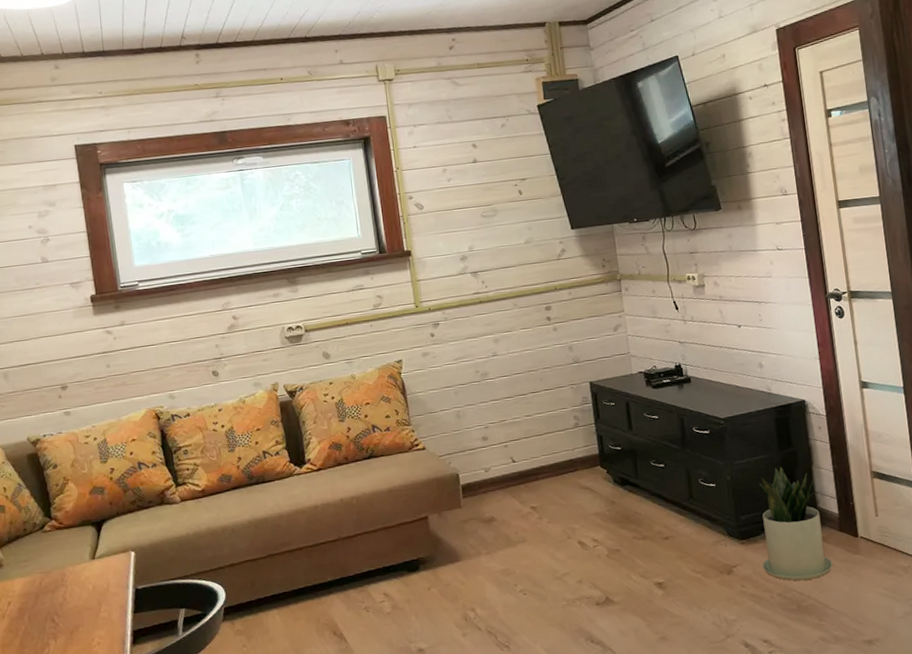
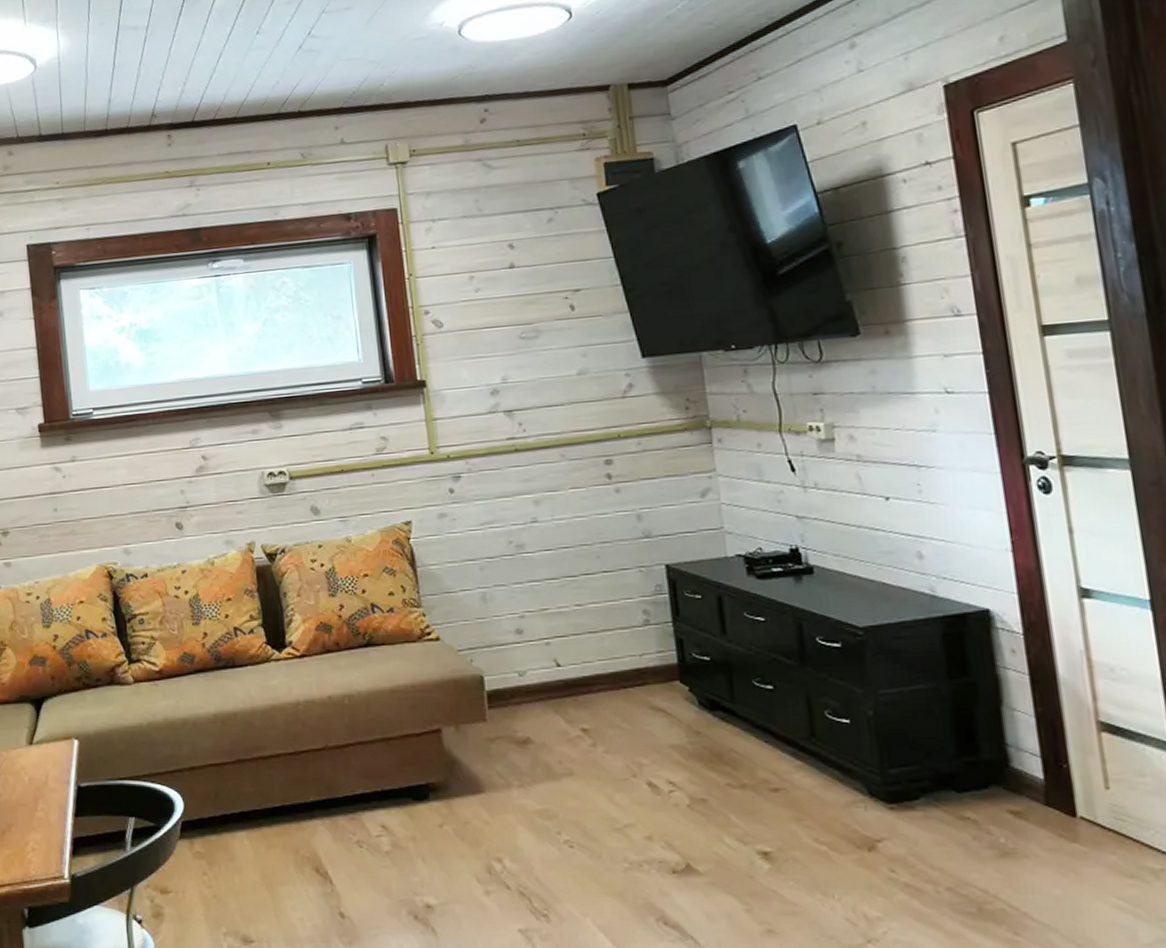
planter: present [760,467,833,581] -> none [918,704,1036,872]

